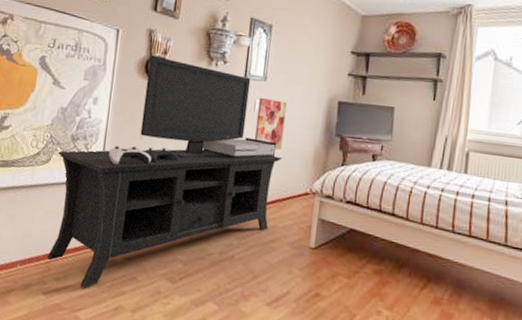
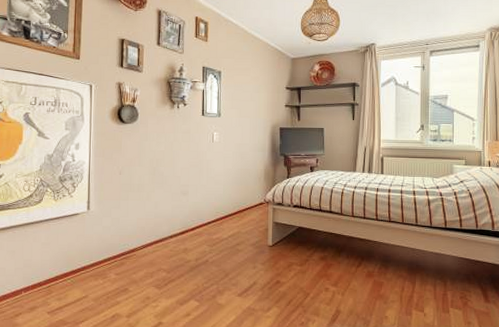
media console: present [46,55,283,288] -> none [48,104,240,303]
wall art: present [254,97,287,150] -> none [215,130,239,172]

